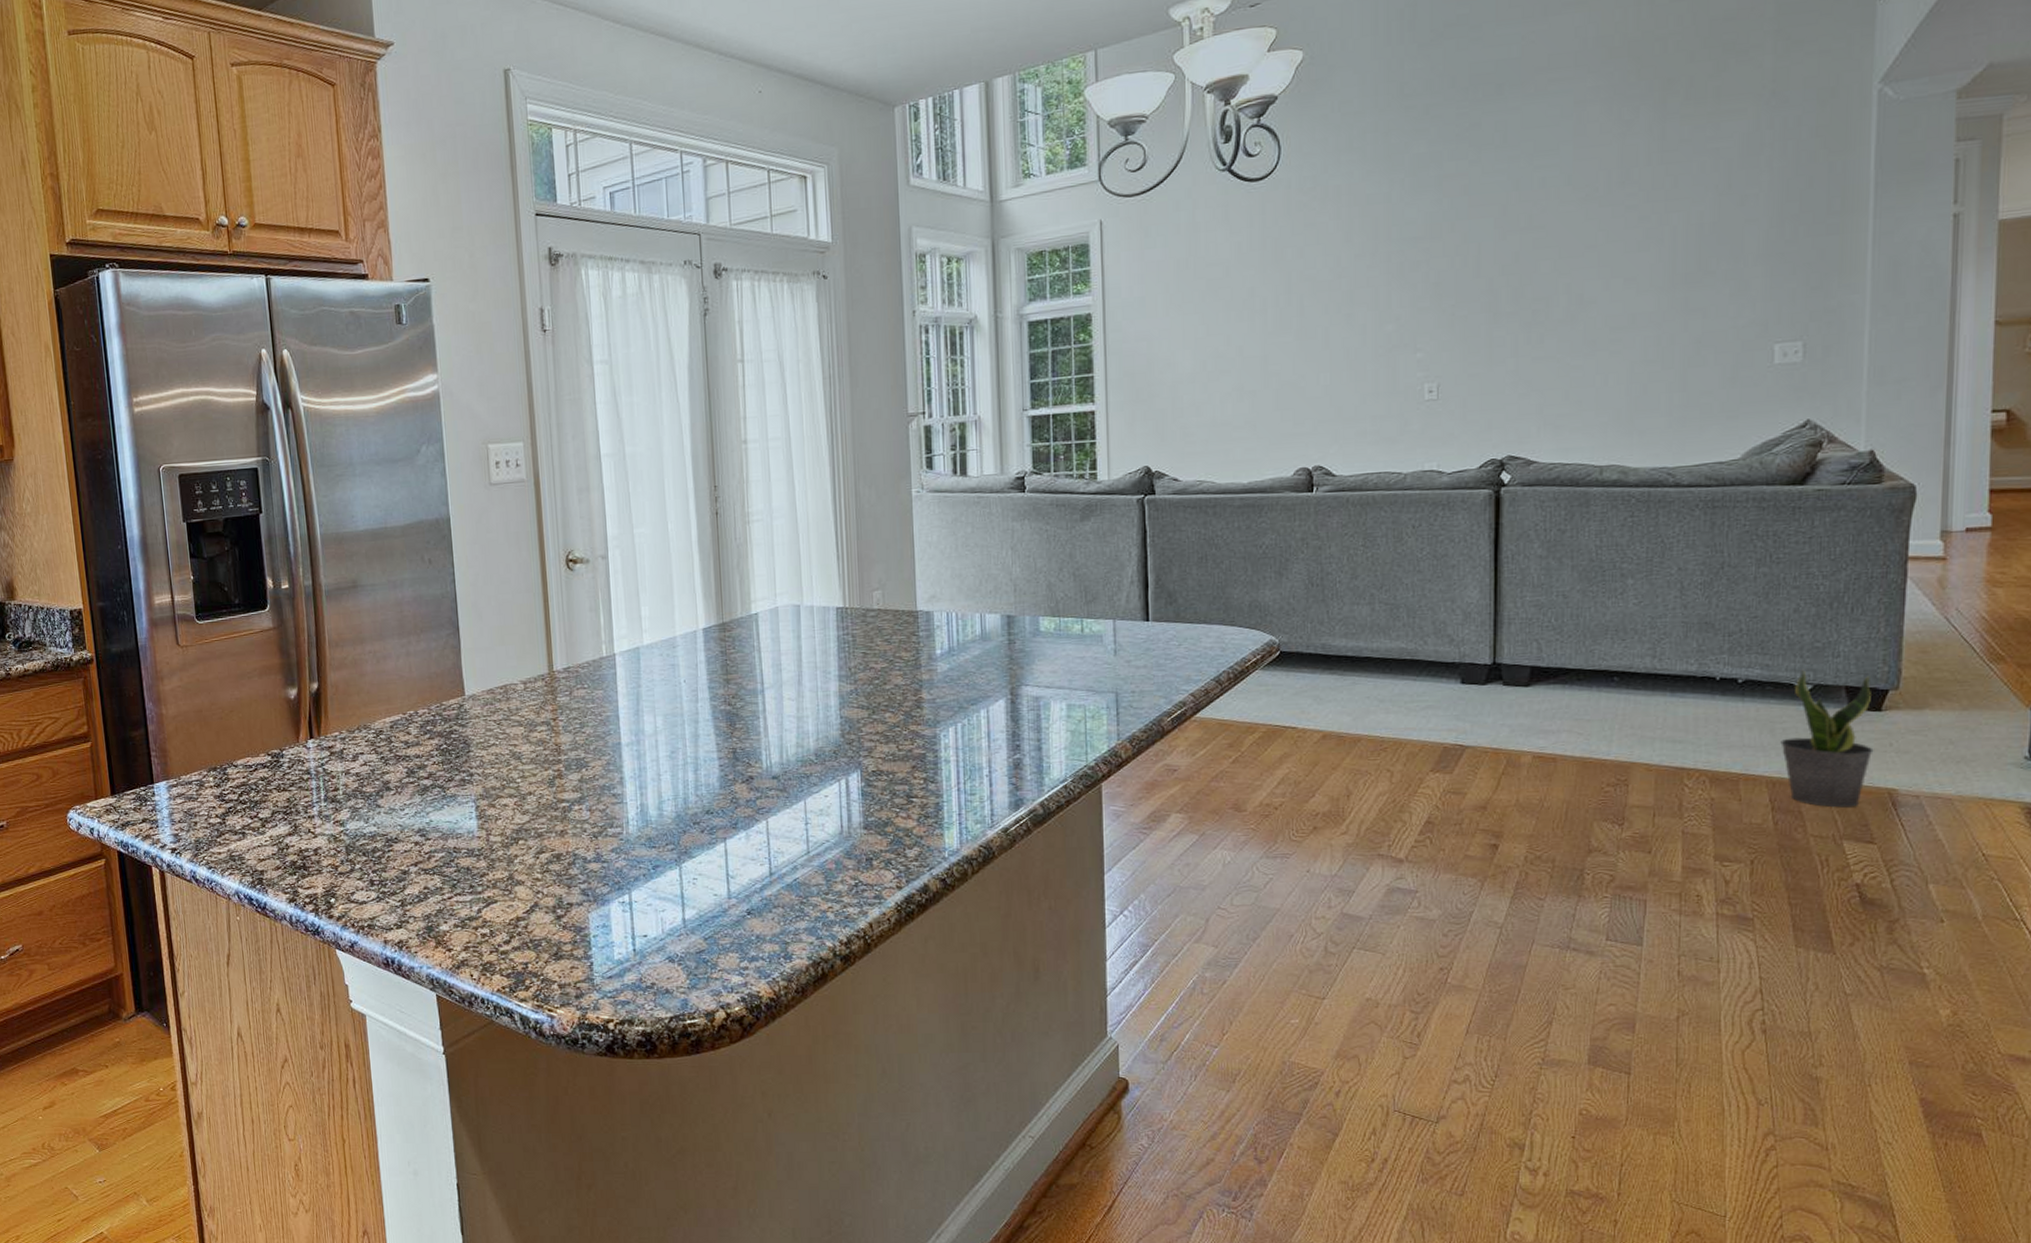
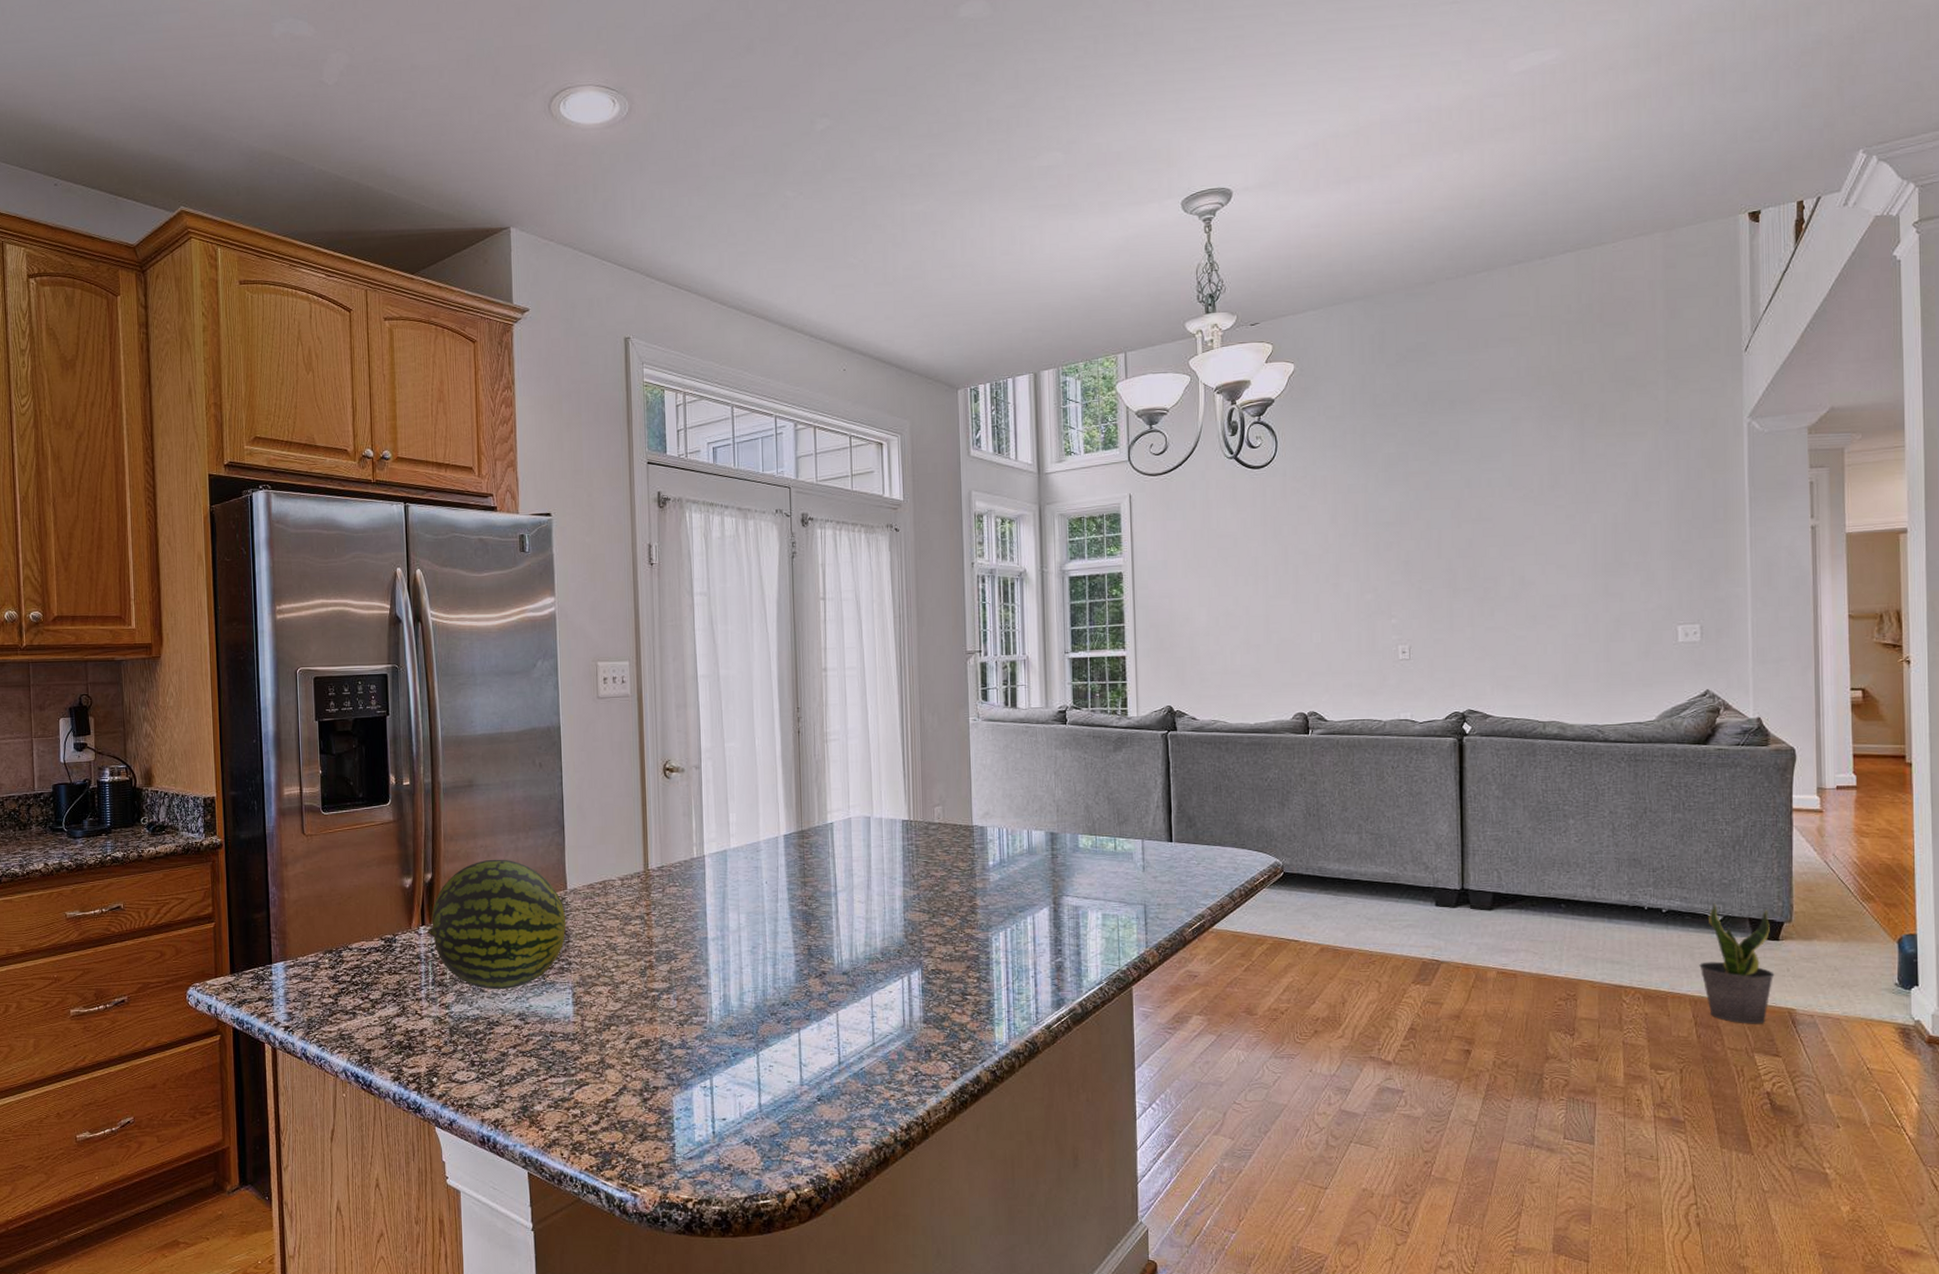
fruit: none [316,665,466,805] -> present [427,859,566,990]

